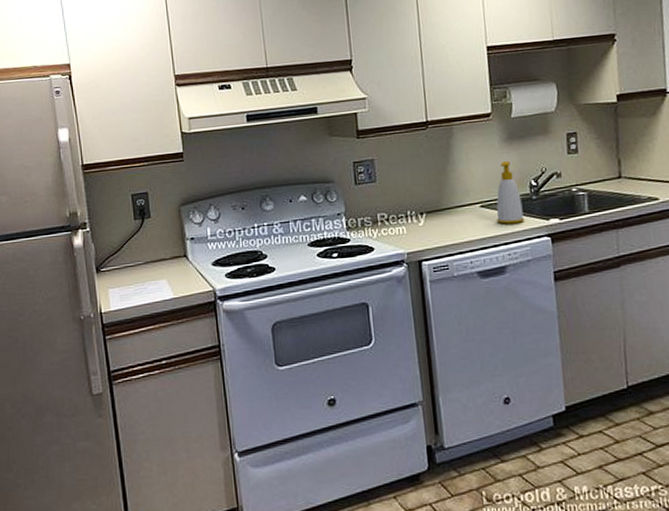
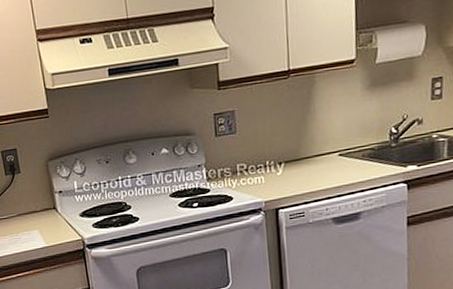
soap bottle: present [496,160,524,224] -> none [354,108,382,172]

